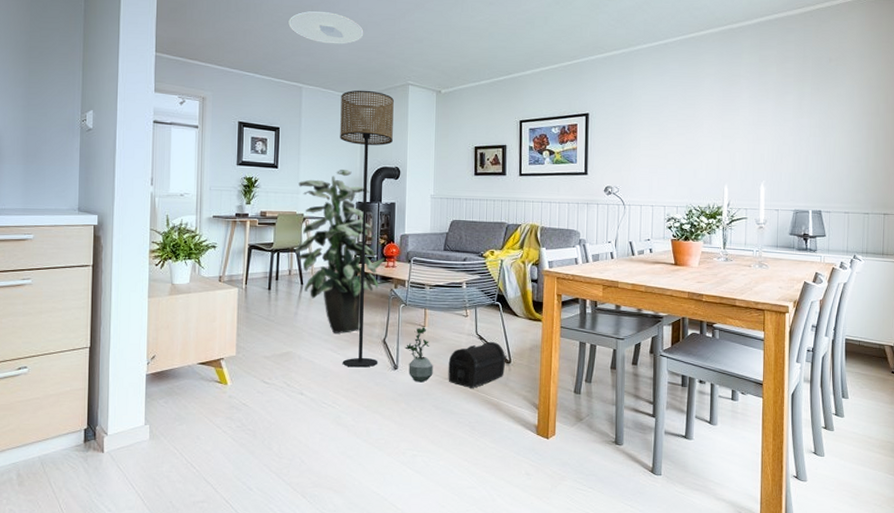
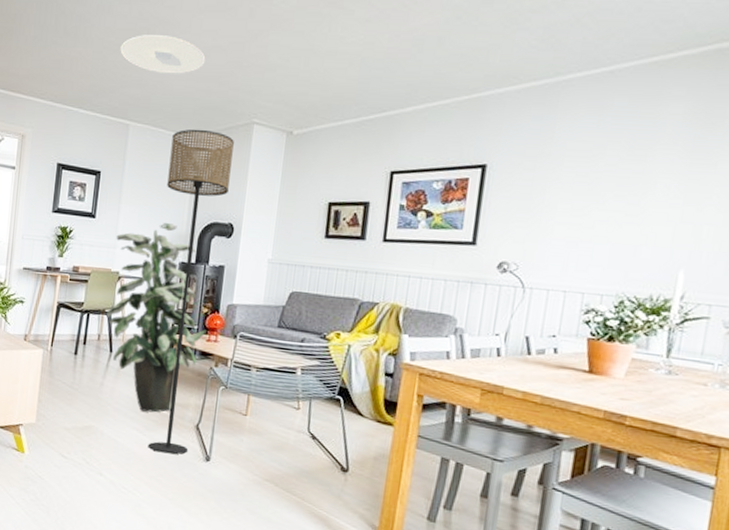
potted plant: present [405,327,433,383] -> none [220,416,252,481]
treasure chest: present [448,341,507,388] -> none [268,442,344,496]

